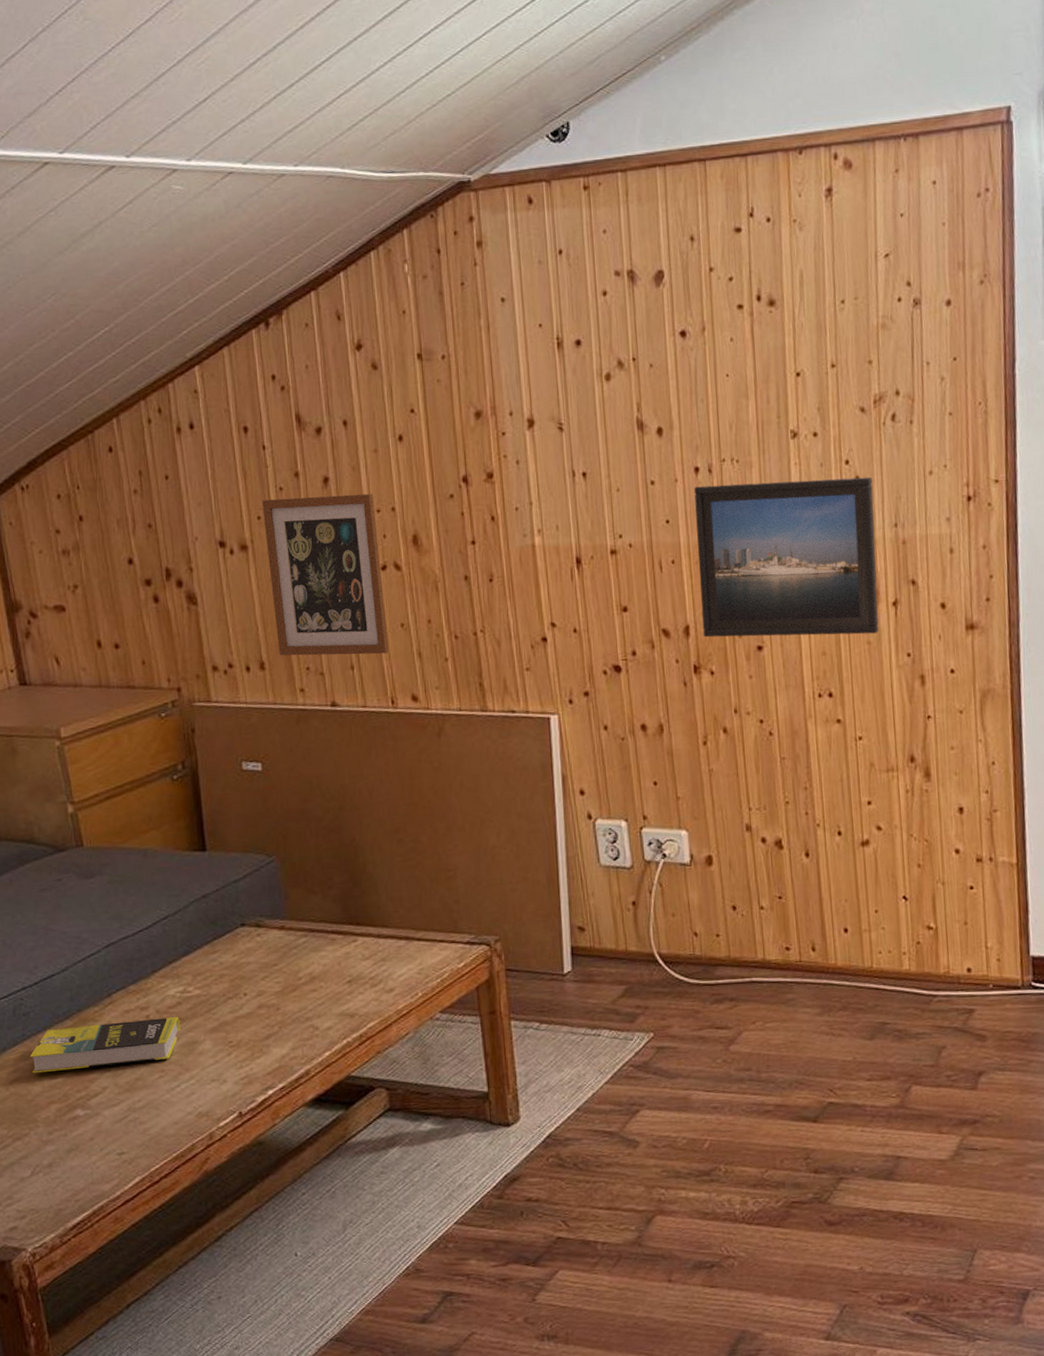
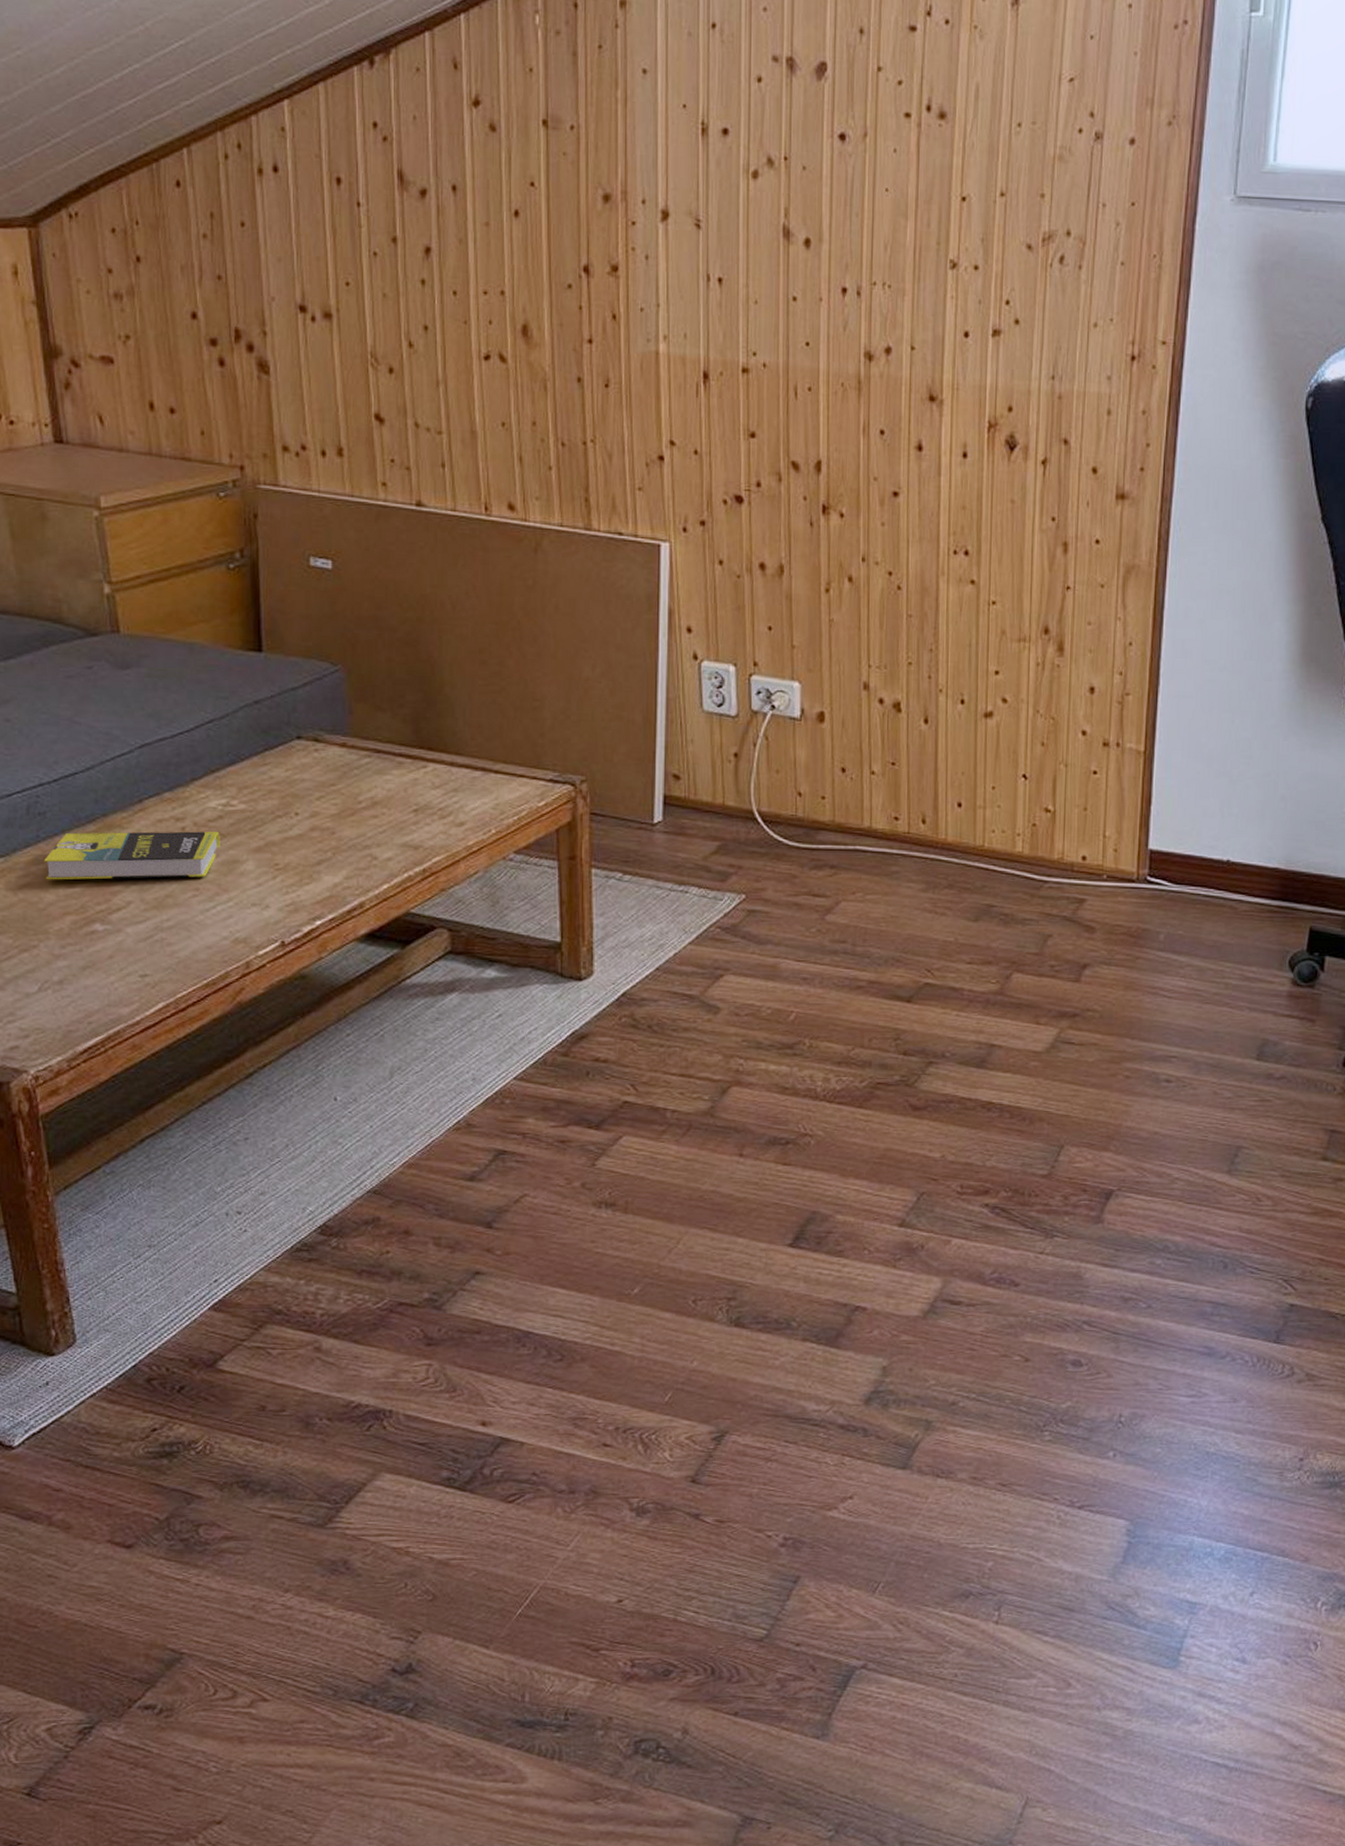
picture frame: present [262,494,389,656] -> none [353,264,486,454]
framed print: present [694,476,879,638] -> none [835,309,1032,492]

